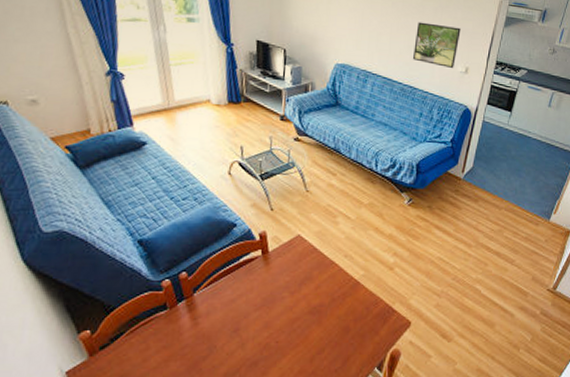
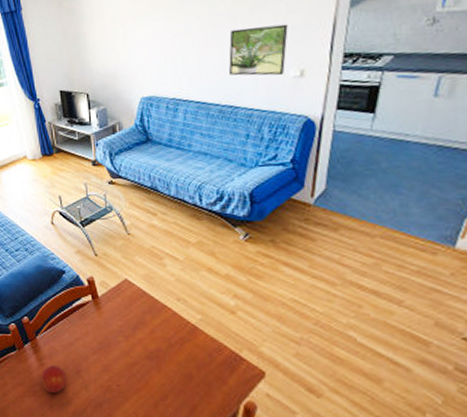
fruit: none [191,325,222,354] -> present [40,365,67,393]

